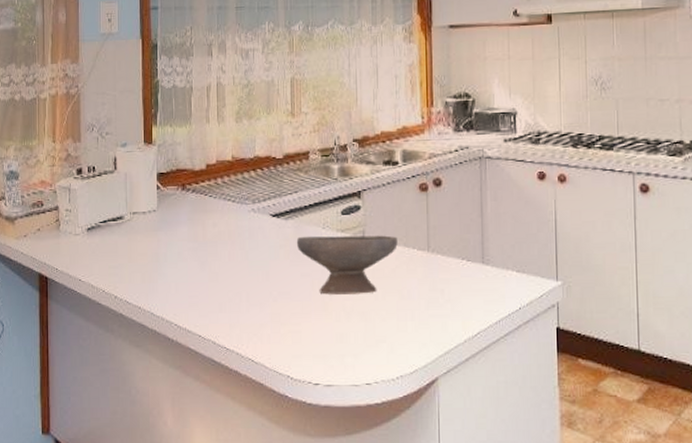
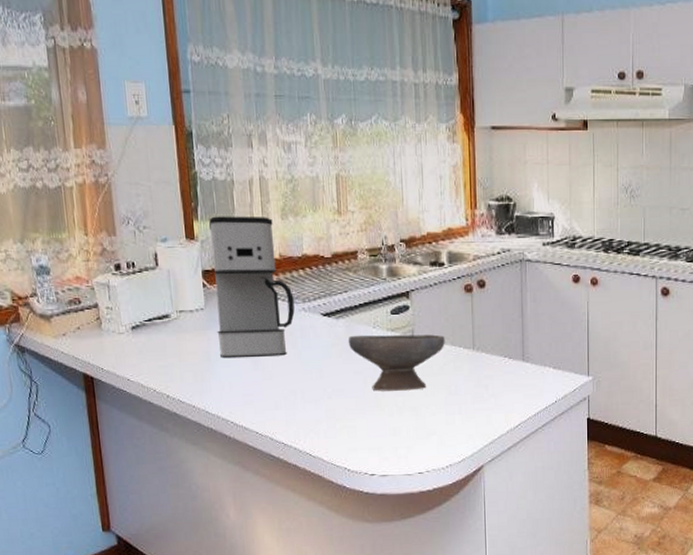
coffee maker: none [166,120,244,260] -> present [208,216,295,359]

